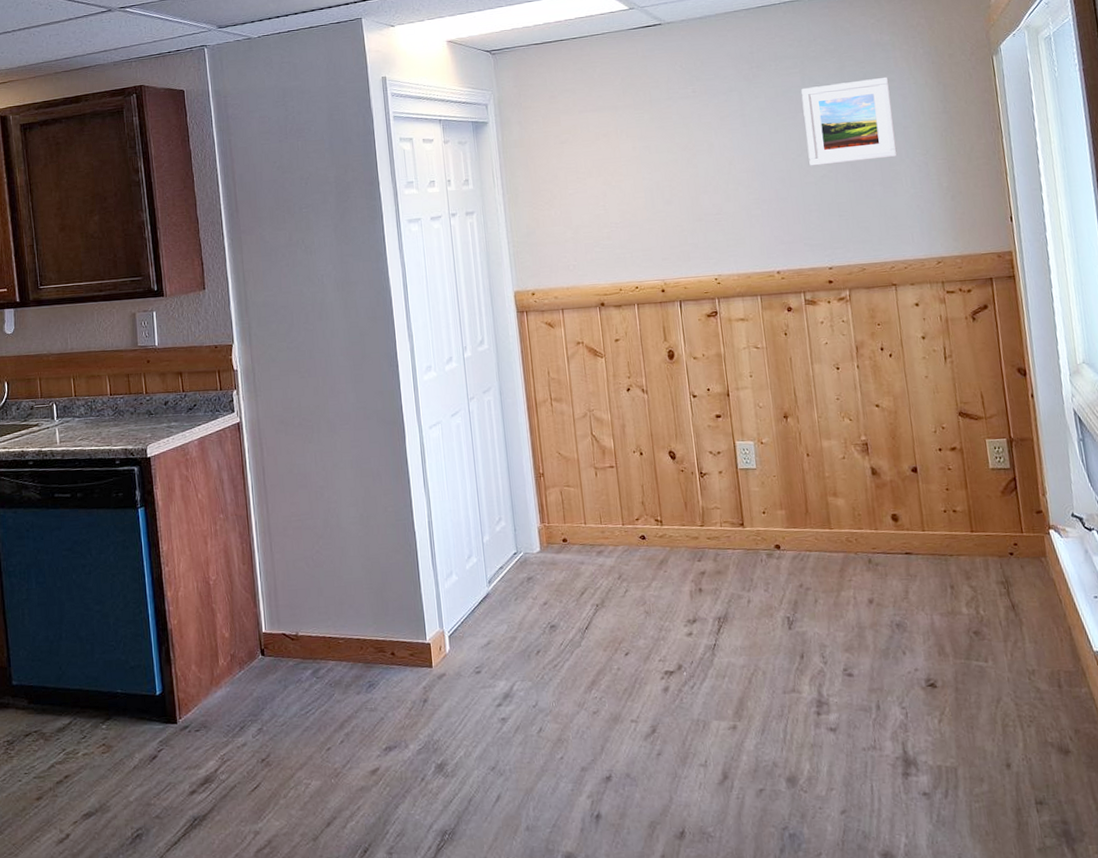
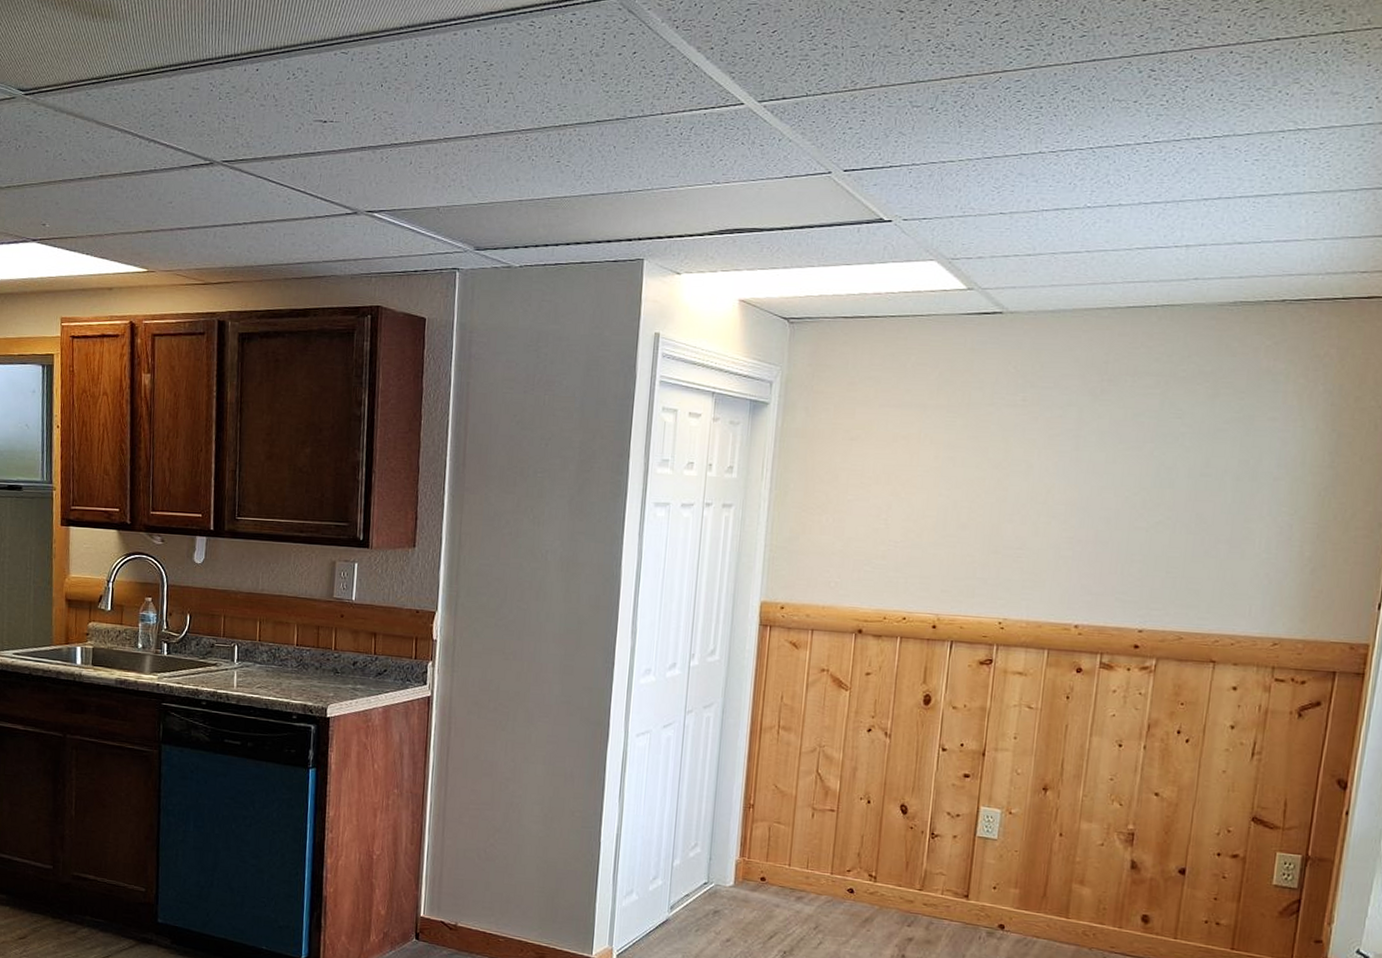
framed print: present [801,76,898,166] -> none [1145,413,1270,513]

